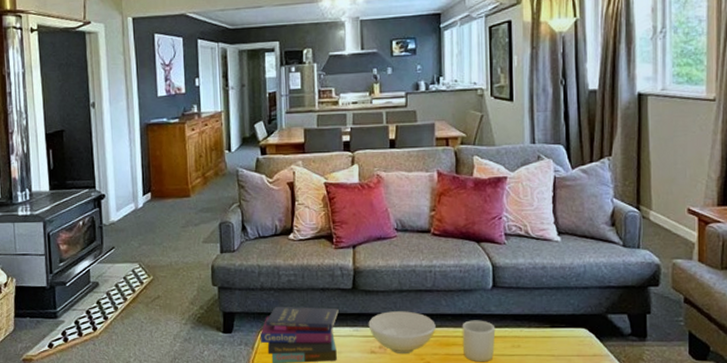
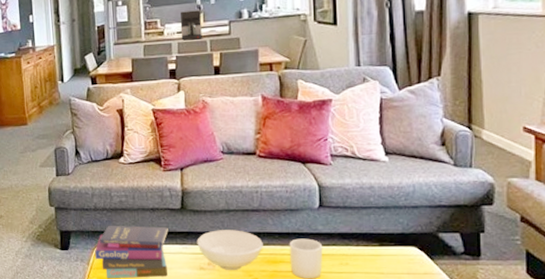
coffee maker: none [355,80,378,112] -> present [179,10,202,41]

